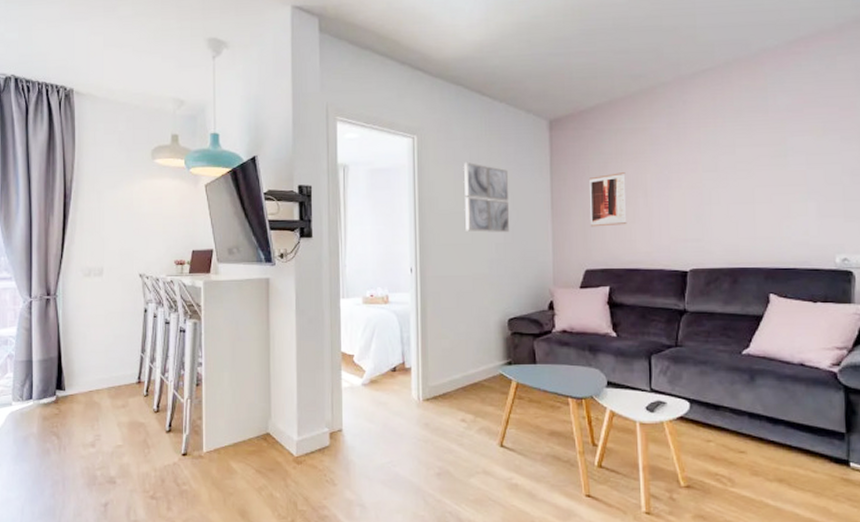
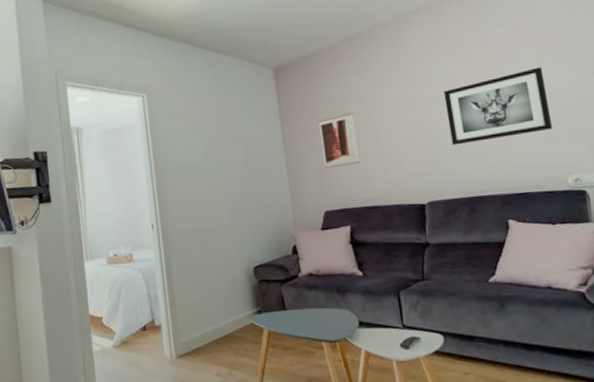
wall art: present [463,163,510,233] -> none [194,116,246,183]
wall art: none [720,141,827,214] -> present [443,67,552,146]

